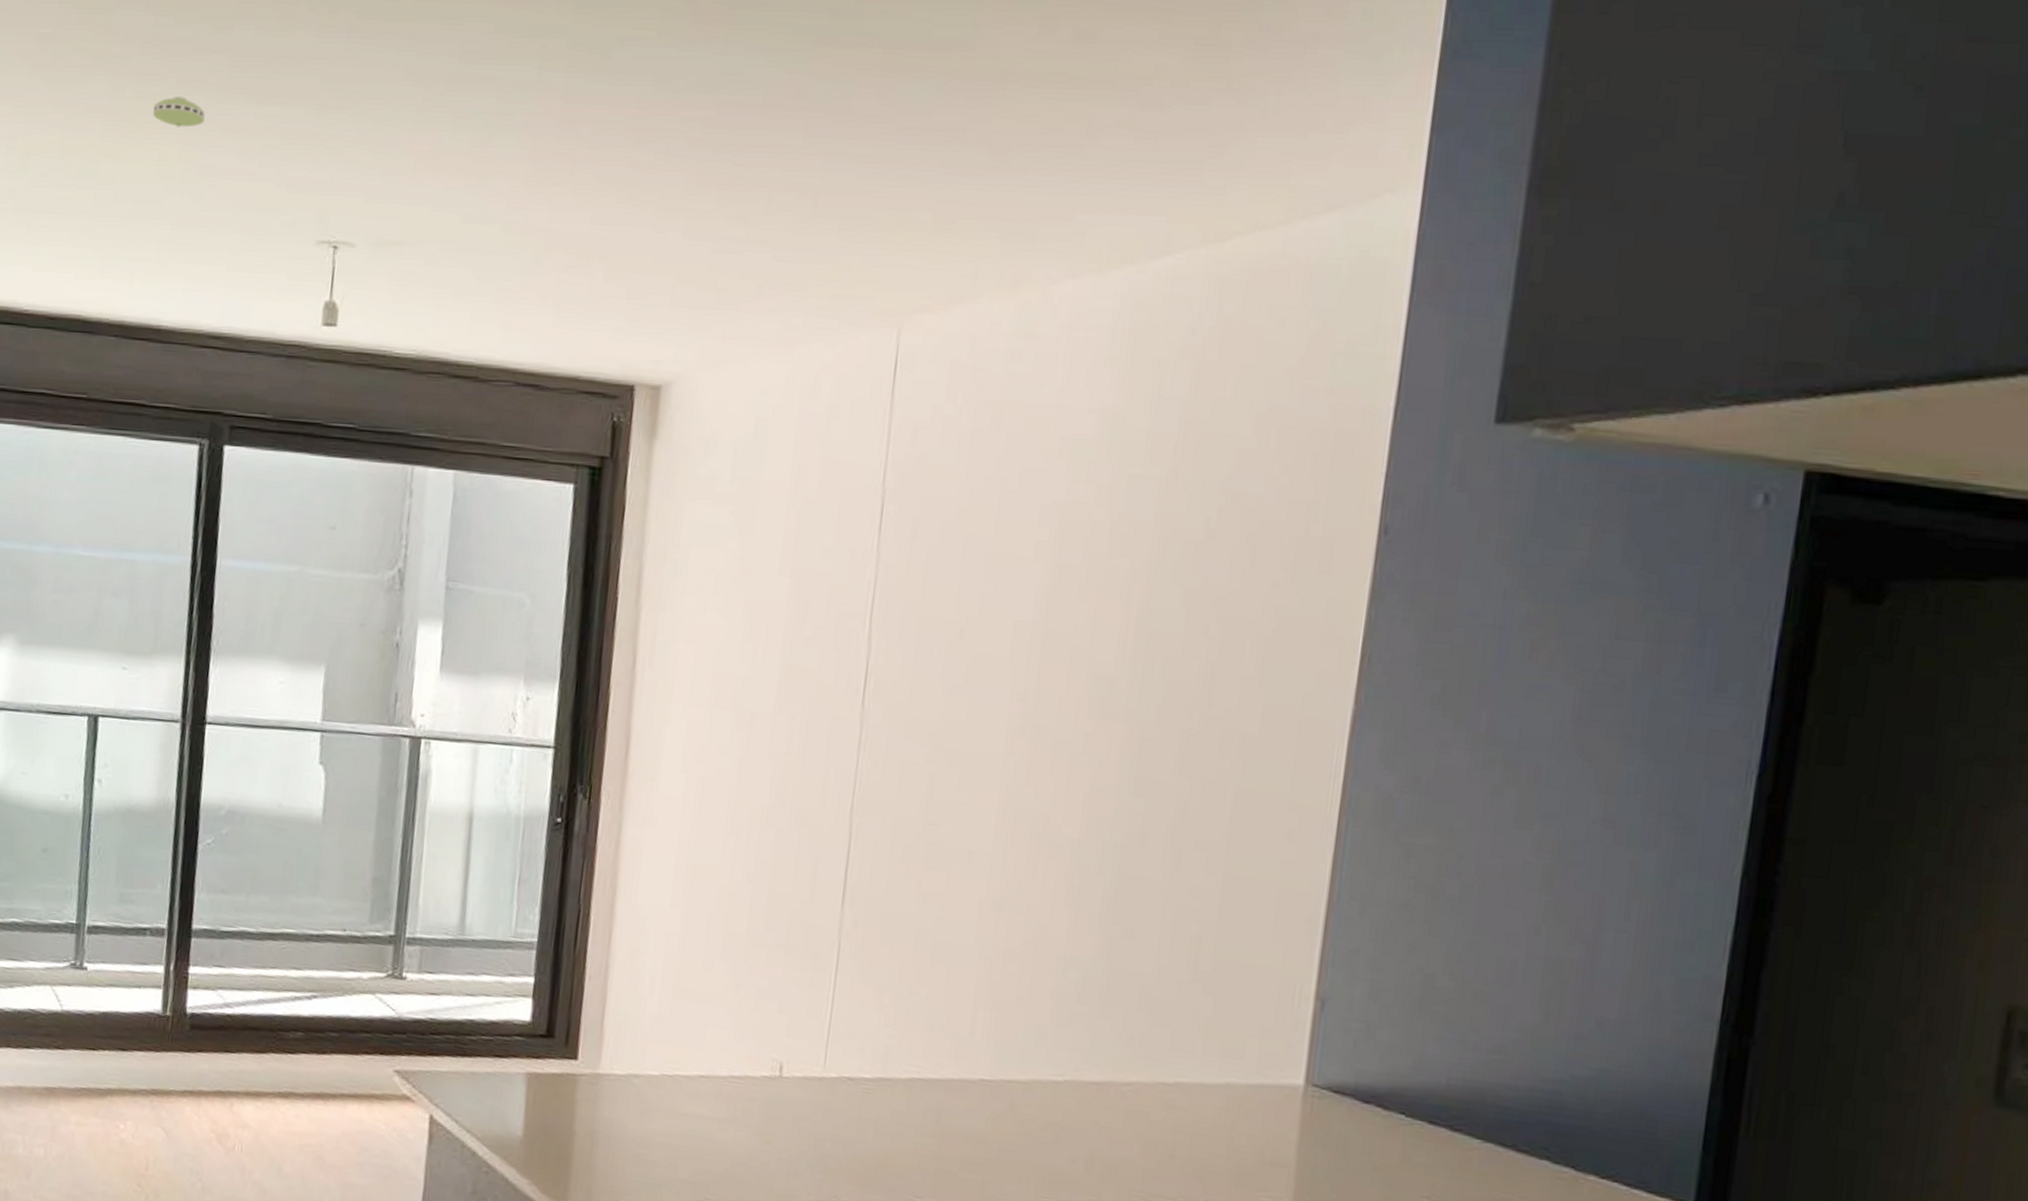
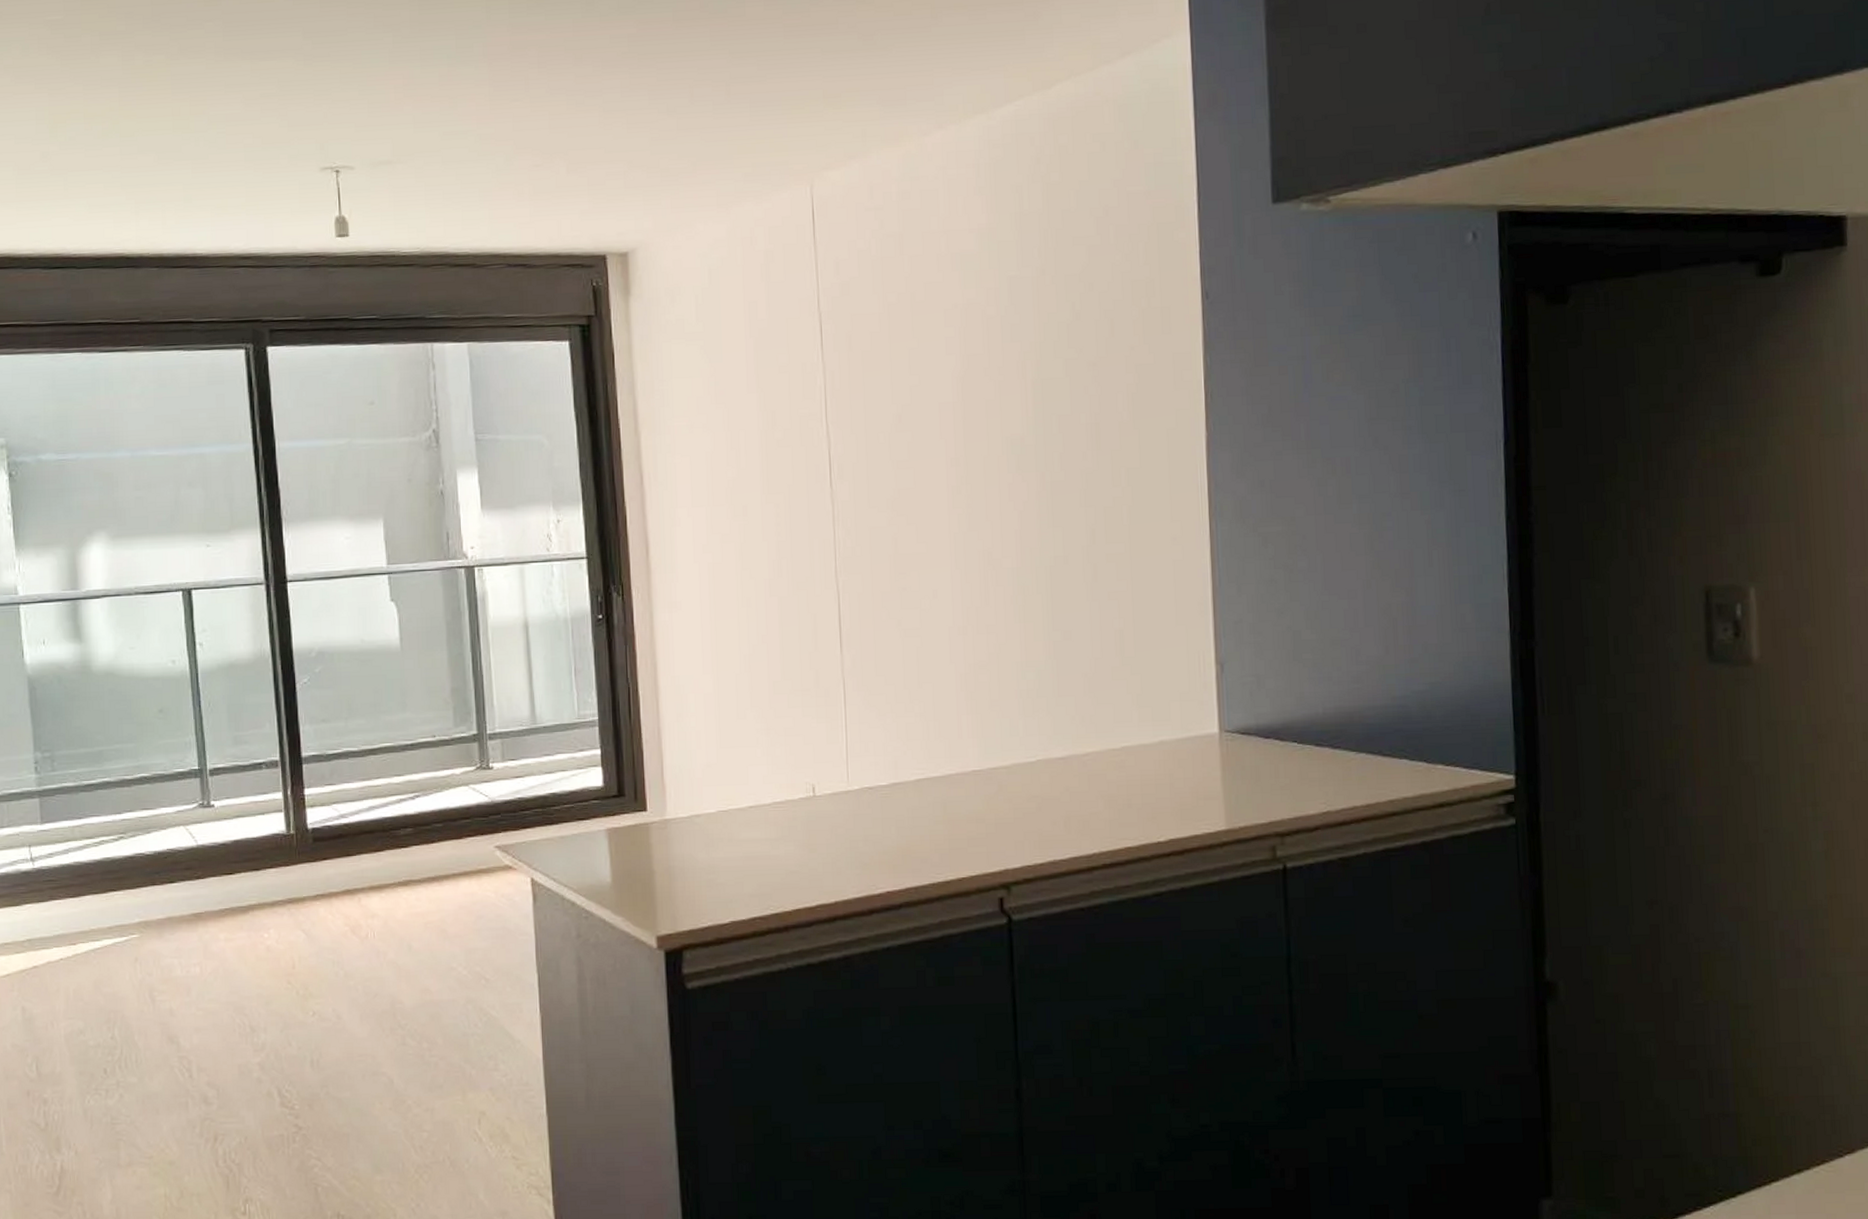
smoke detector: present [152,96,205,128] -> none [161,61,208,87]

